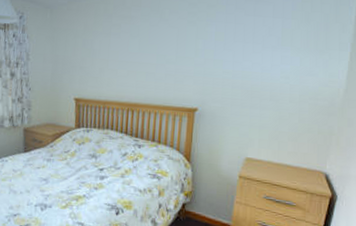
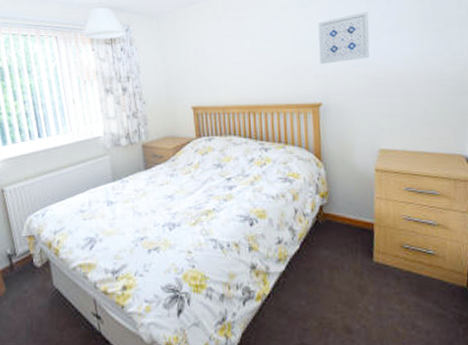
wall art: none [201,24,254,72] -> present [318,11,370,65]

